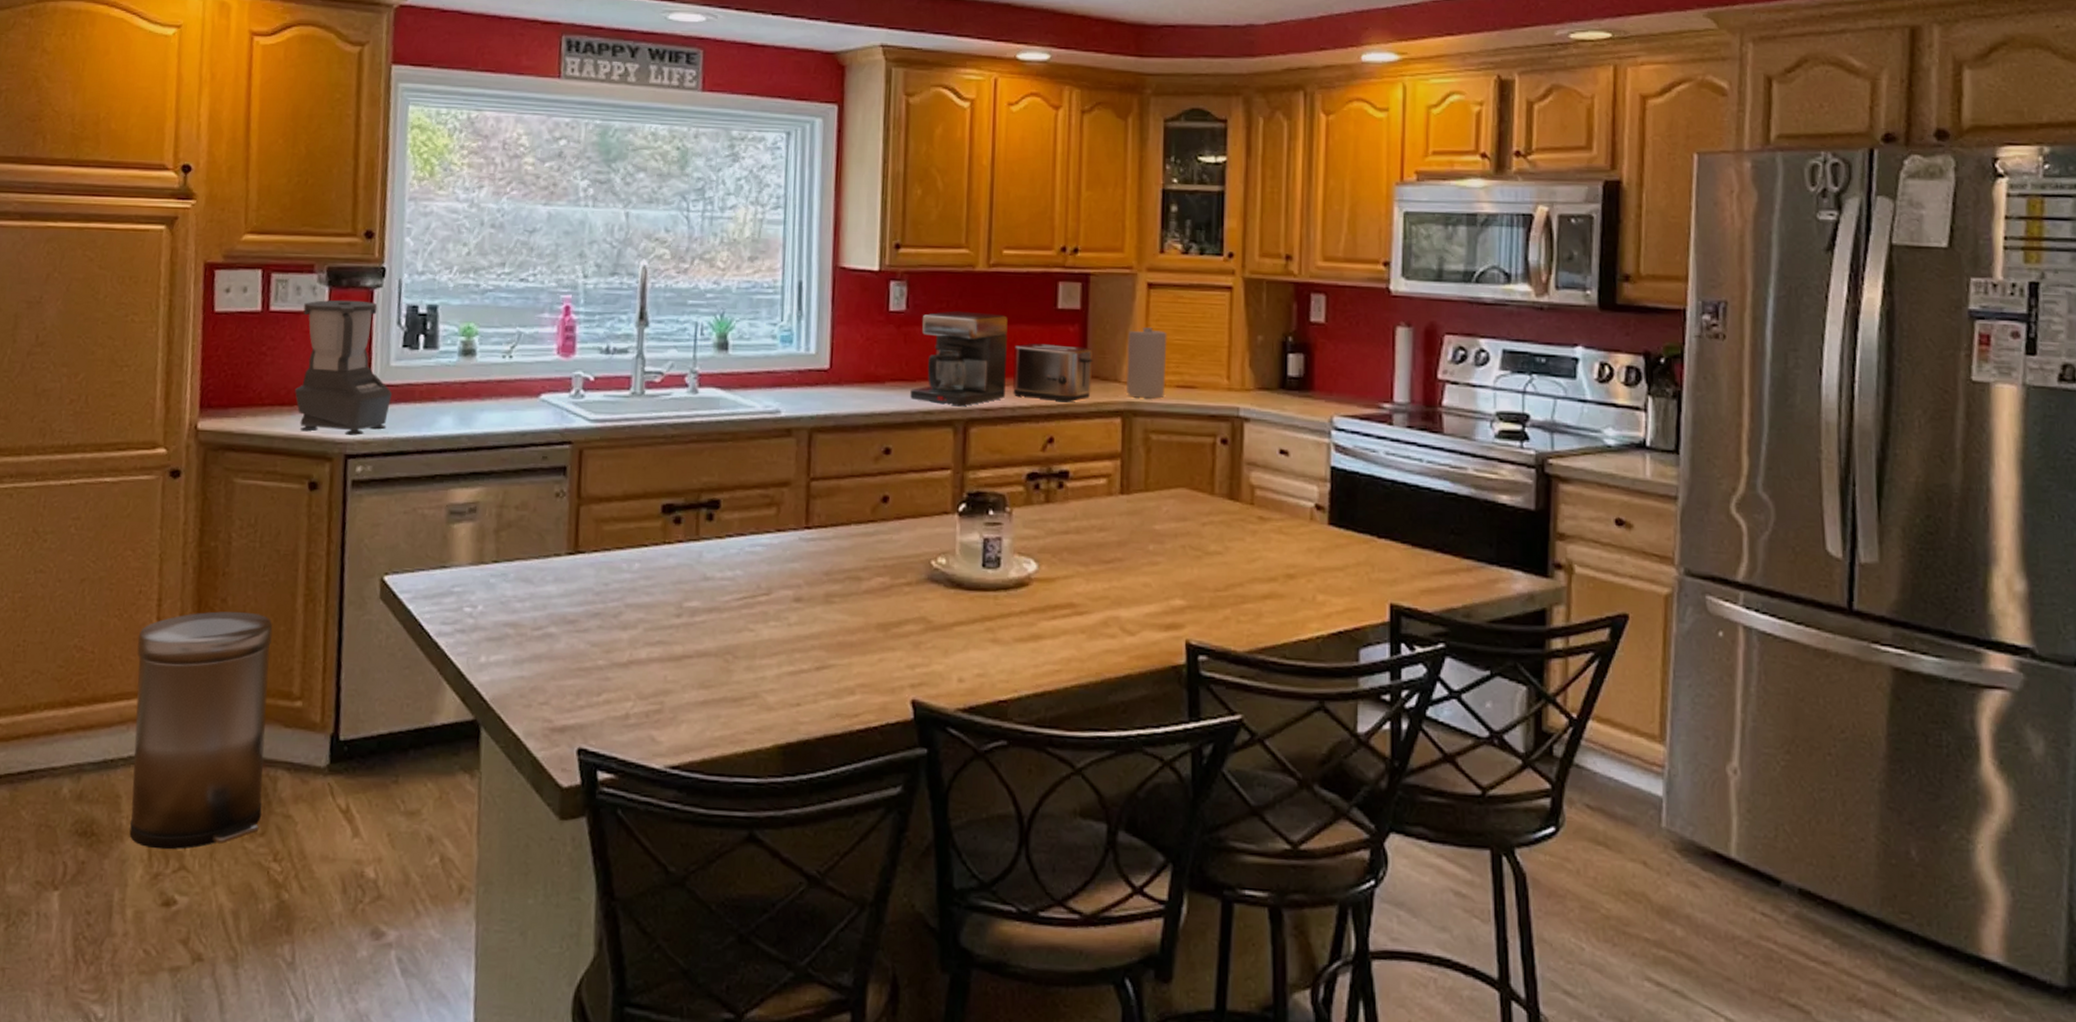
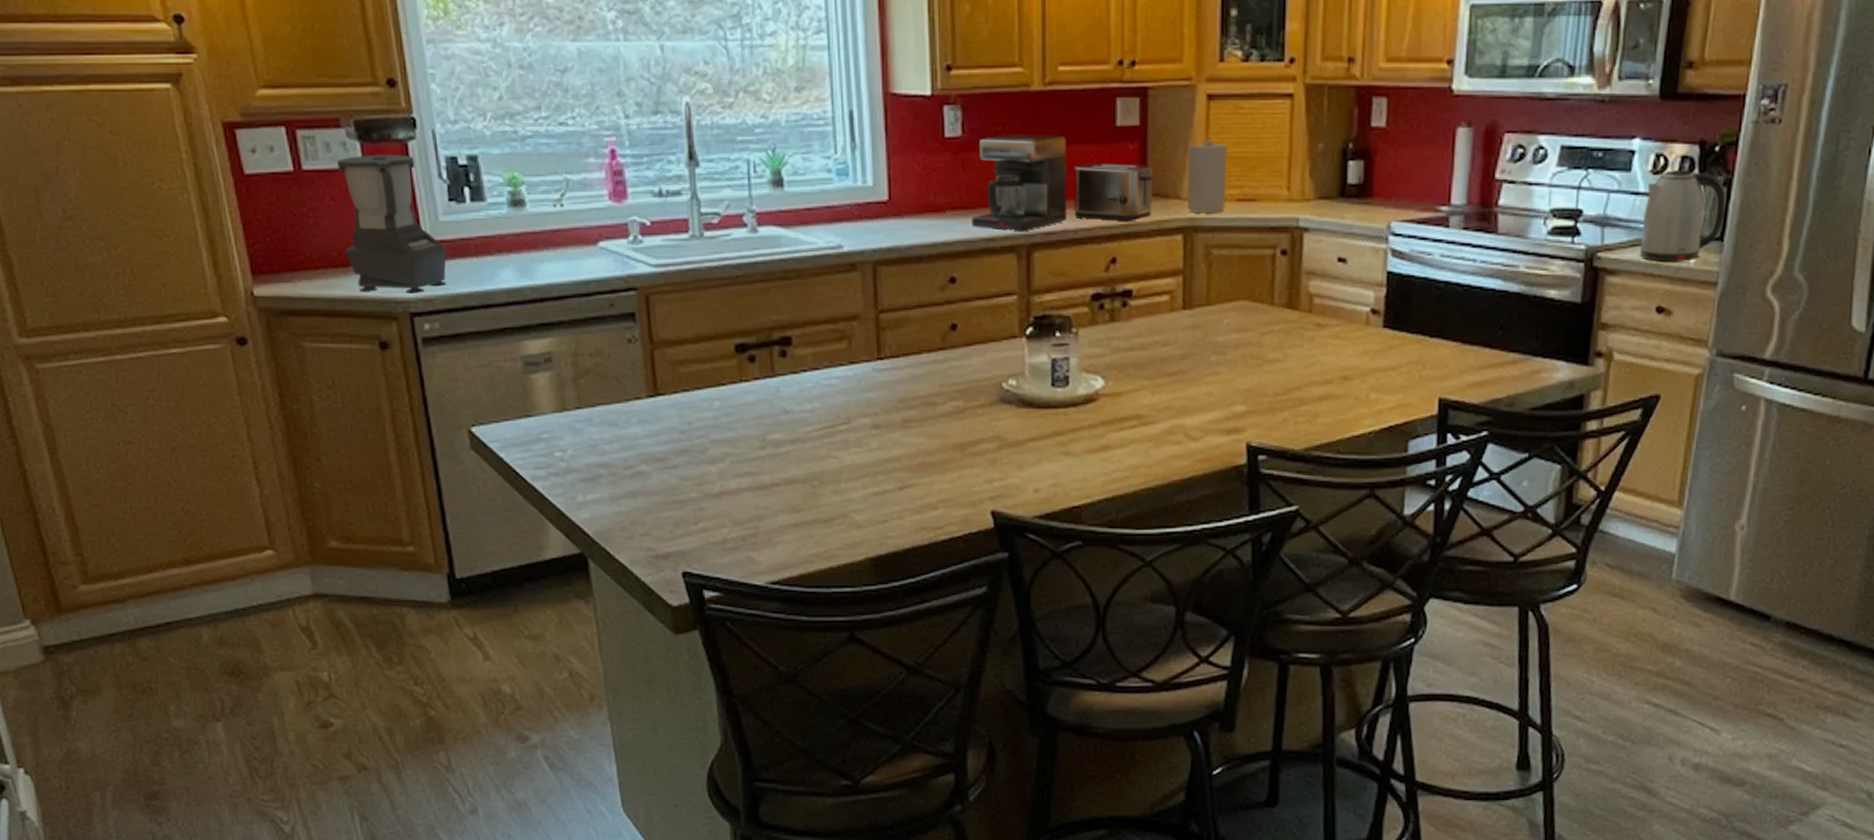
pedal bin: present [129,611,273,849] -> none [241,468,396,681]
kettle: none [1592,380,1678,474] -> present [1640,170,1727,262]

